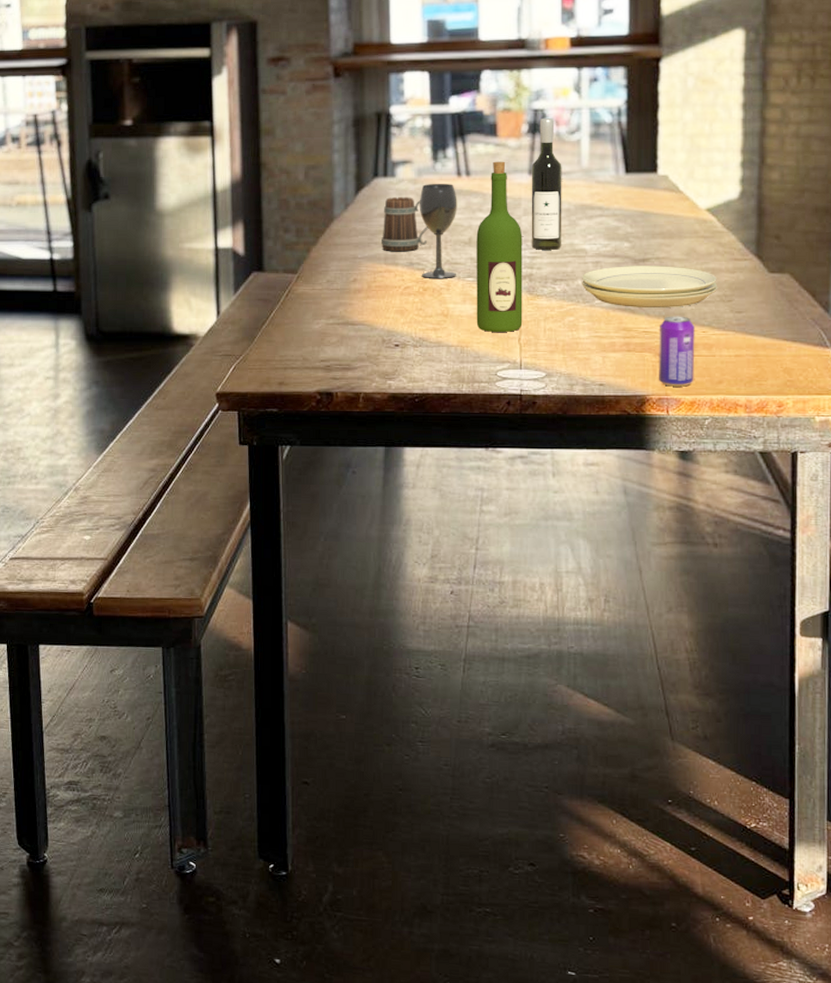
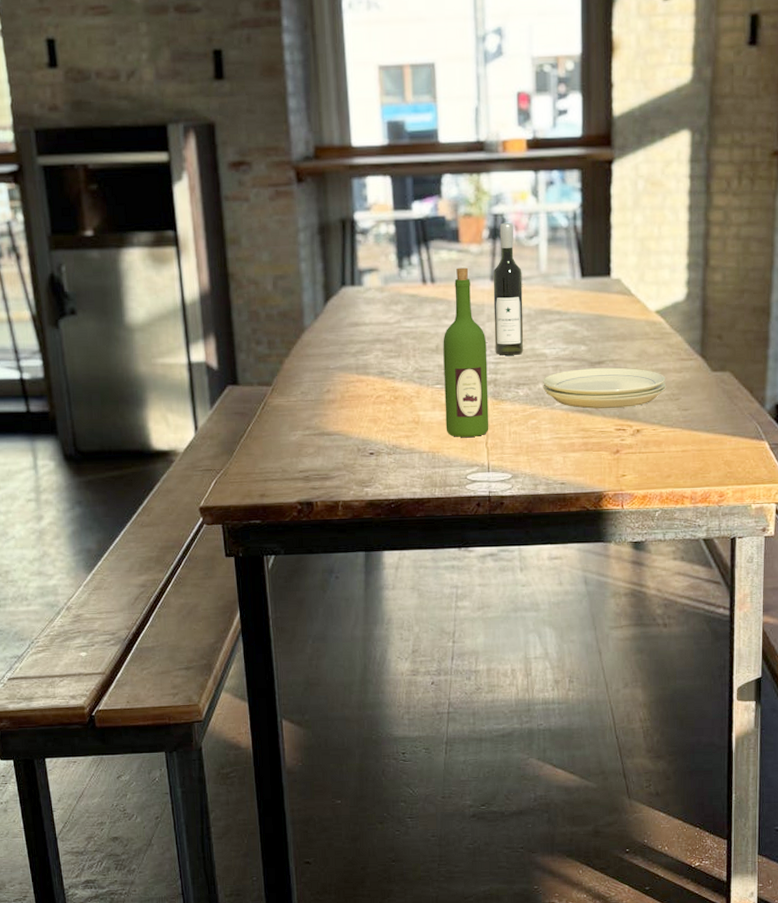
beer mug: present [381,197,428,252] -> none [352,305,397,362]
wine glass: present [419,183,457,278] -> none [386,291,425,387]
beverage can: present [659,316,695,387] -> none [614,415,647,483]

